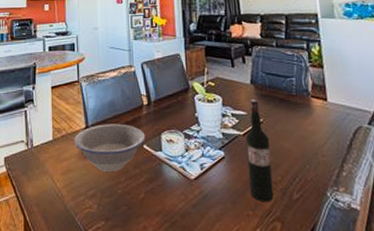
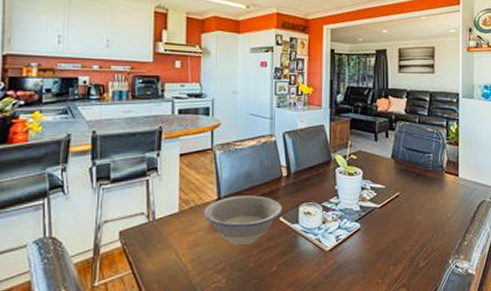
wine bottle: present [245,99,274,203] -> none [381,174,403,271]

